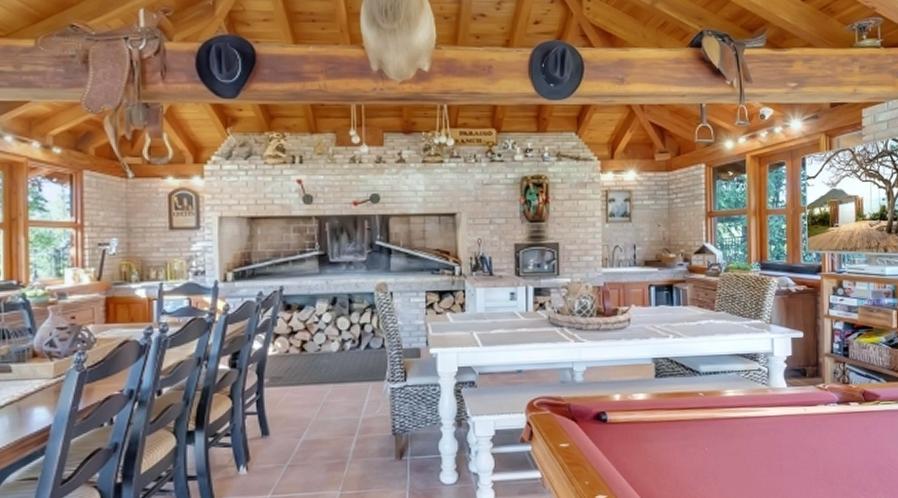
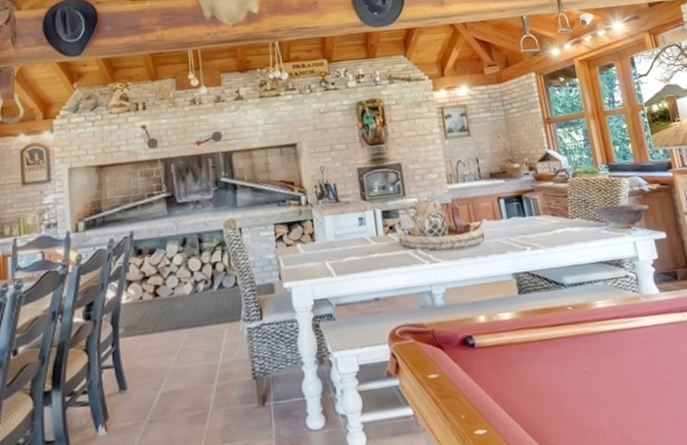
decorative bowl: none [738,302,793,325] -> present [592,203,650,229]

